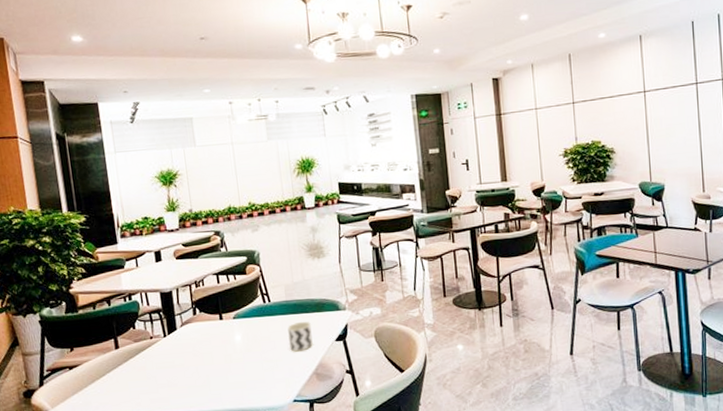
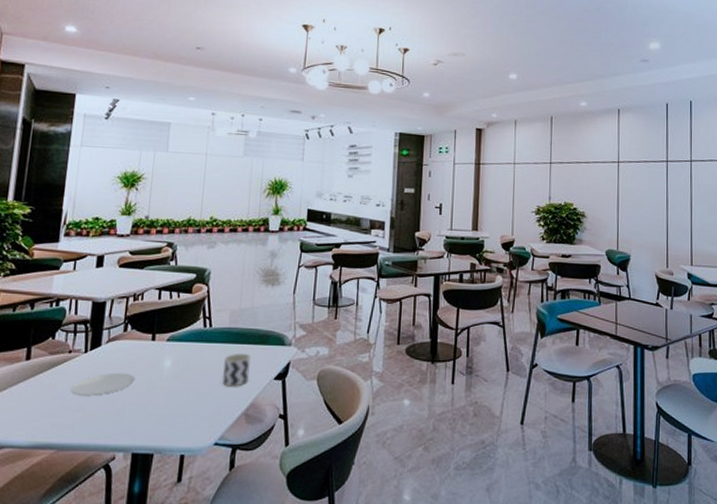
plate: none [159,350,213,374] -> present [70,373,135,396]

